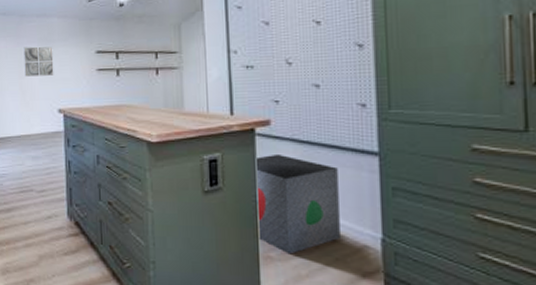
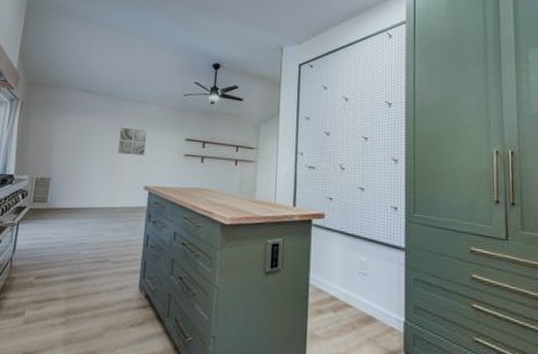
storage bin: present [257,153,340,255] -> none [307,243,374,334]

